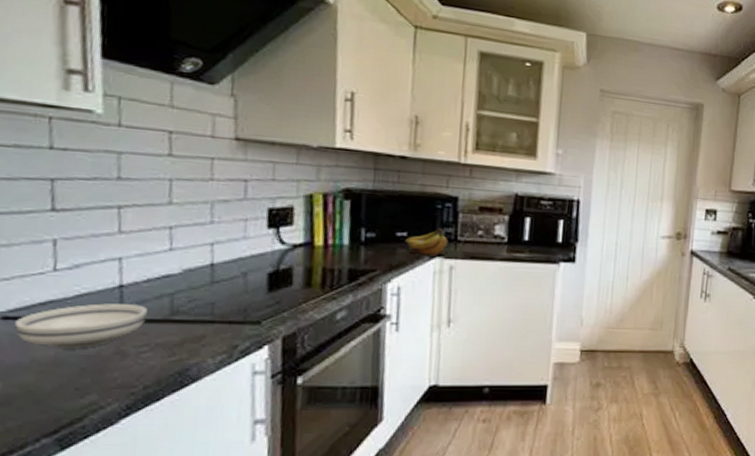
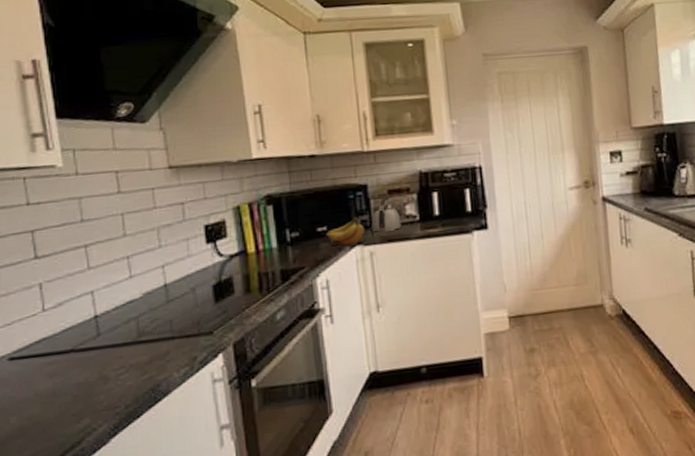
bowl: present [15,303,147,348] -> none [20,331,119,380]
kettle: none [454,213,488,249] -> present [370,196,401,232]

